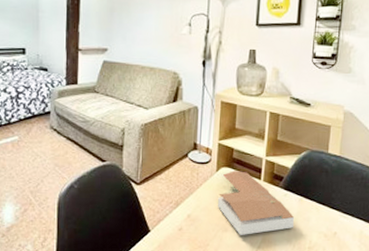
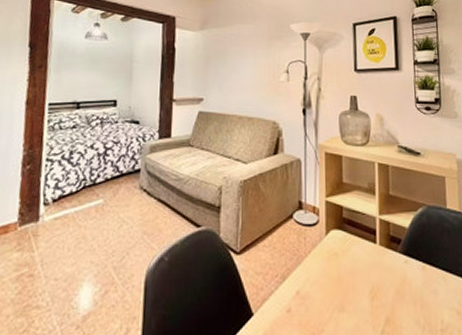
book: present [218,171,295,235] -> none [330,233,421,316]

